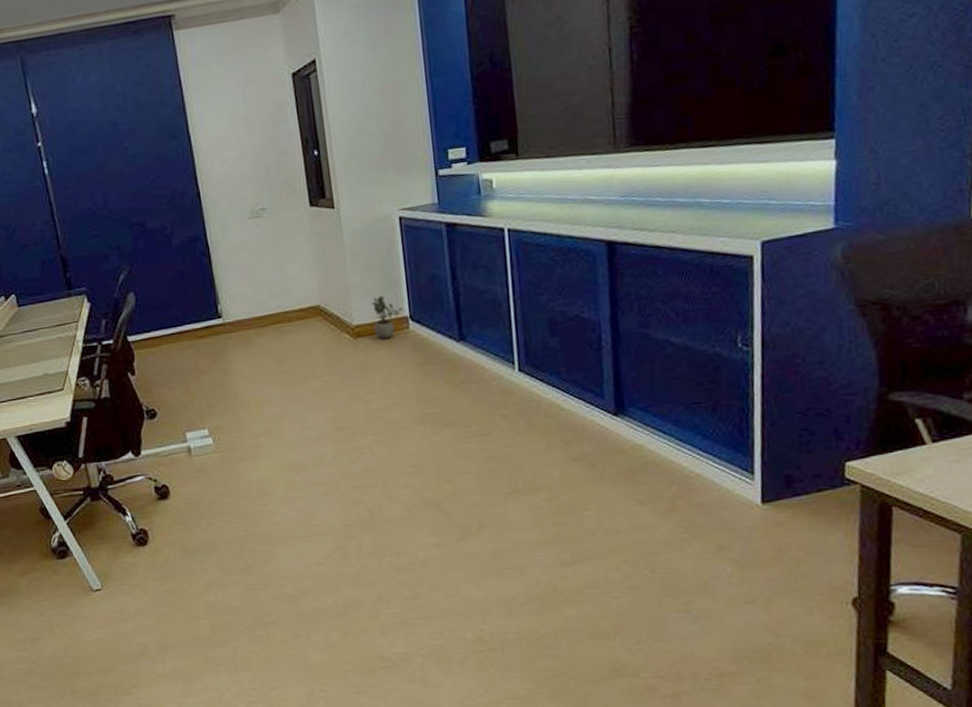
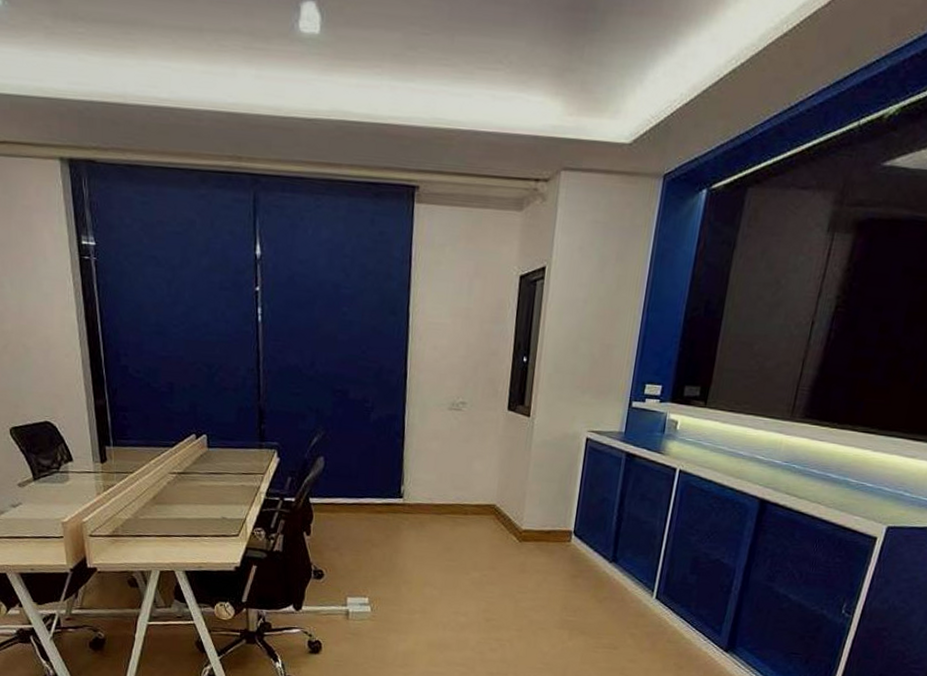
potted plant: present [371,295,404,340] -> none [539,506,570,548]

